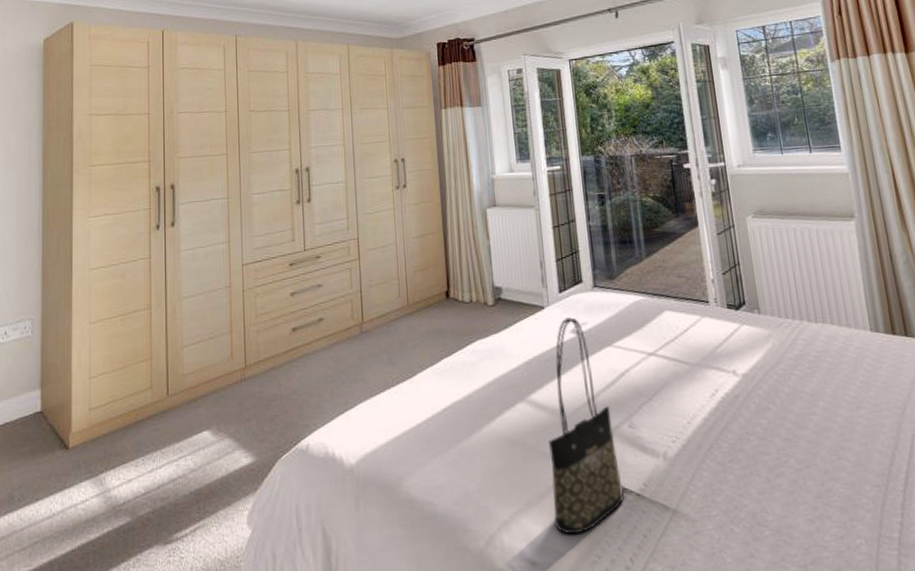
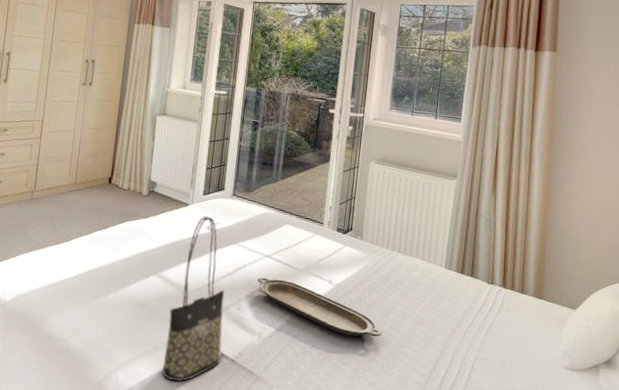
serving tray: none [645,380,815,438] -> present [257,277,382,337]

